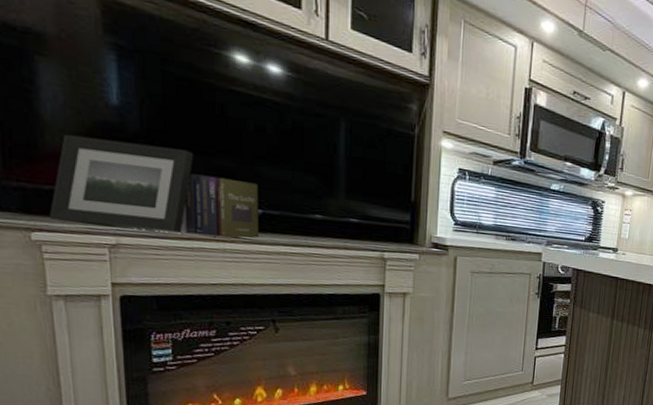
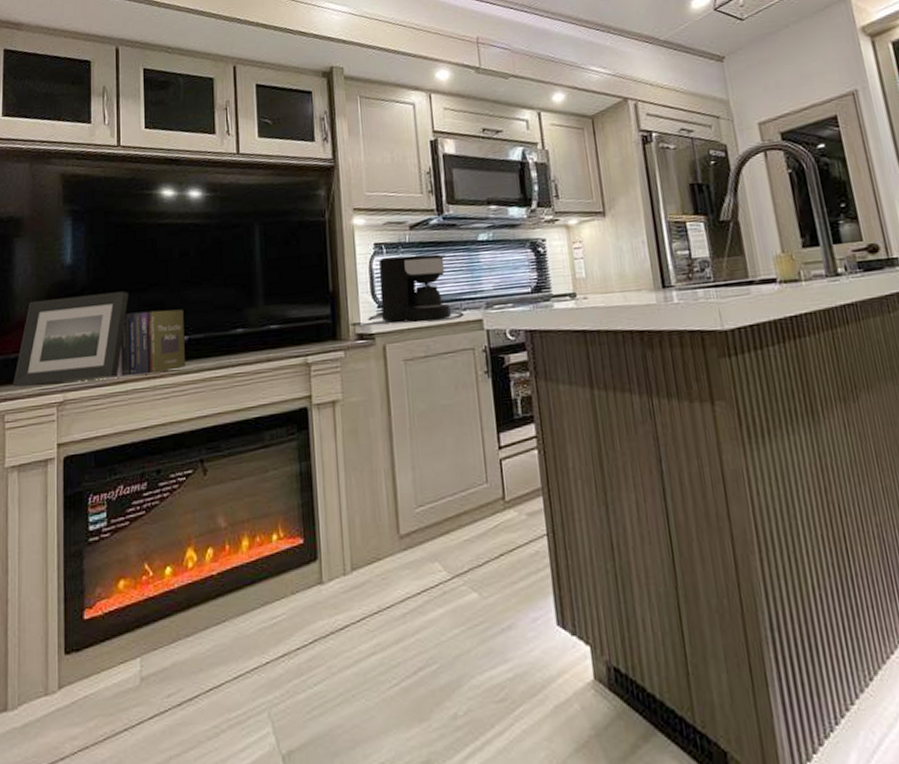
coffee maker: none [426,183,527,249] -> present [349,254,463,327]

